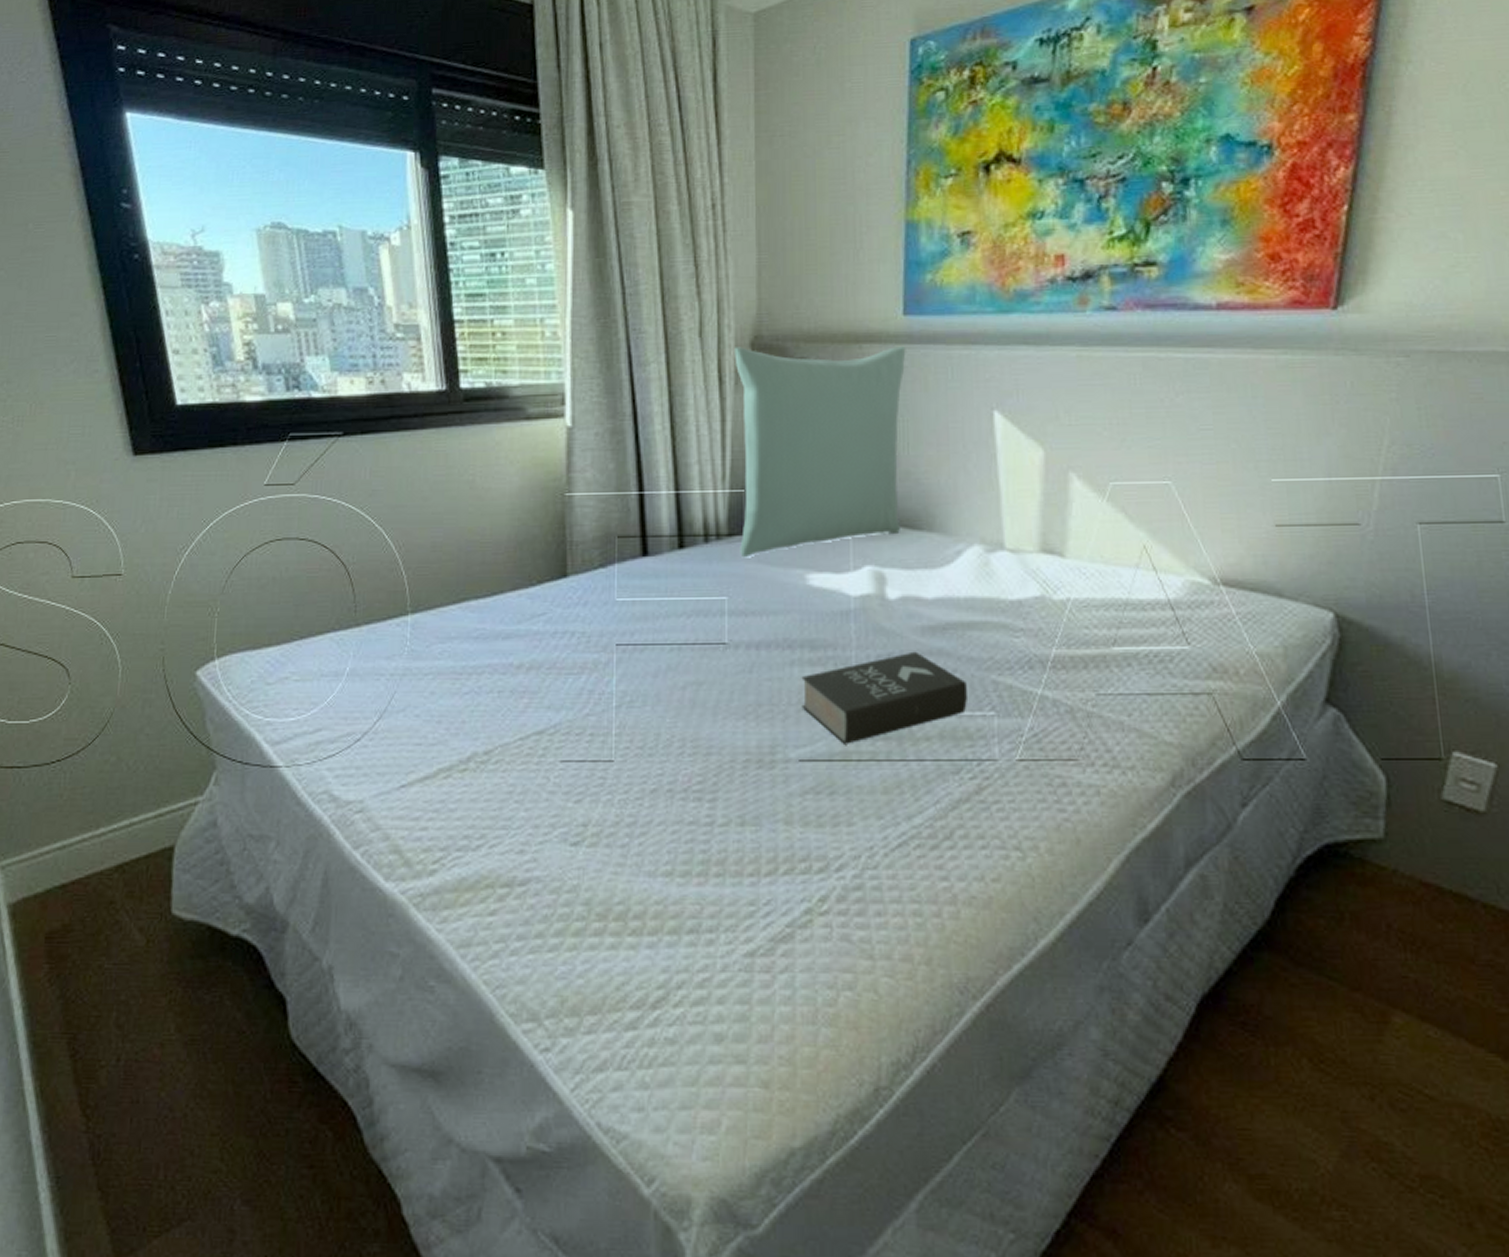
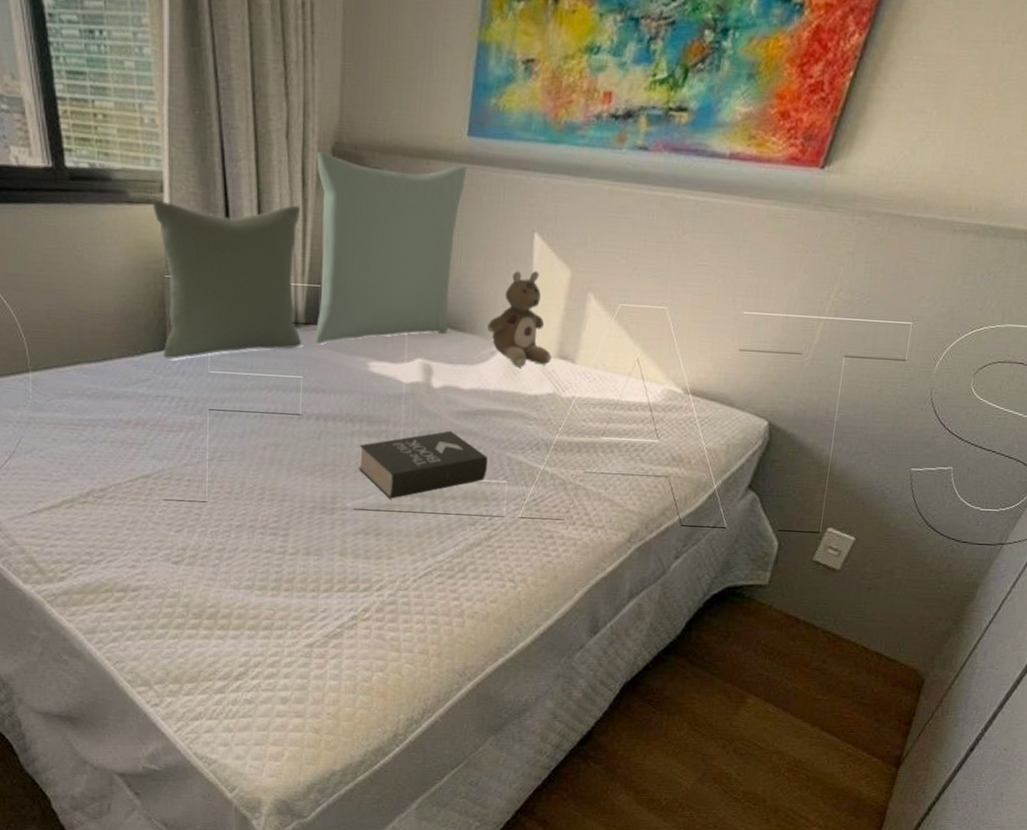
pillow: none [553,405,725,588] -> present [152,200,302,360]
stuffed bear: none [949,453,1033,567] -> present [487,271,552,368]

